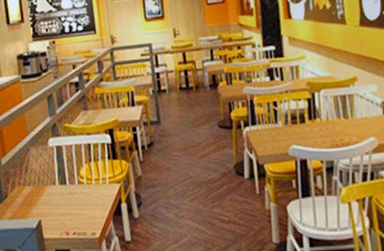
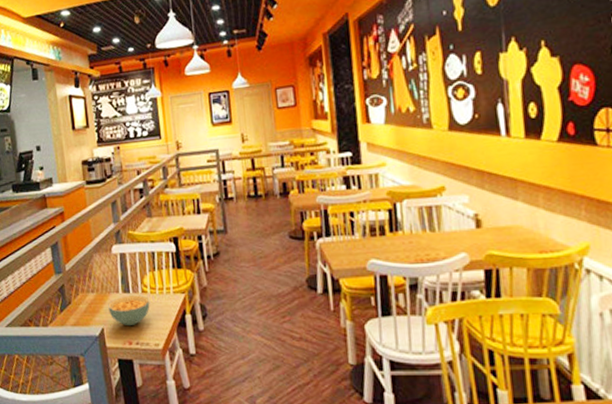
cereal bowl: none [45,186,87,217] -> present [108,295,150,326]

